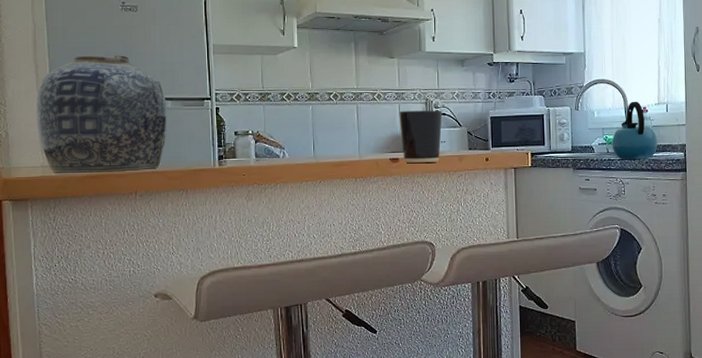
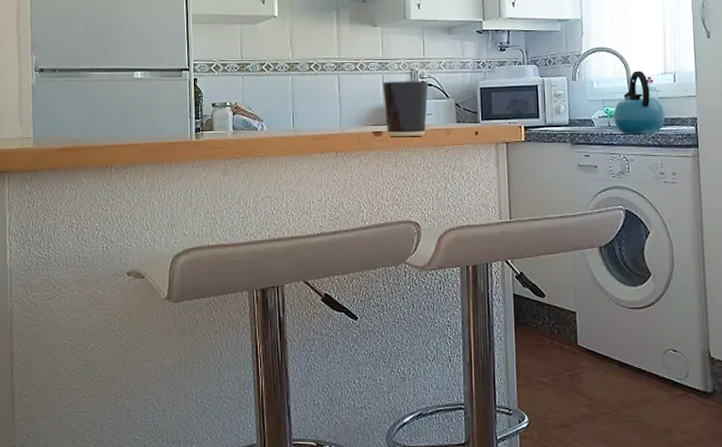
decorative jar: present [37,55,168,173] -> none [17,26,145,145]

